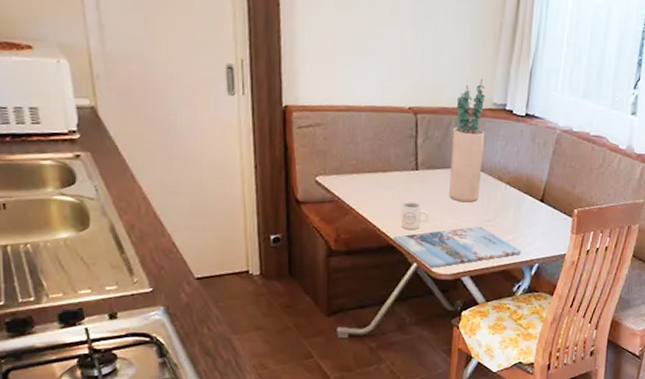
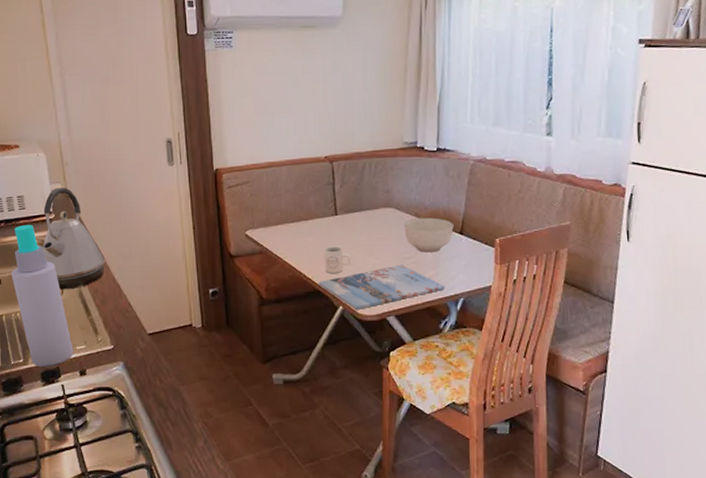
spray bottle: none [19,142,101,308] -> present [11,224,73,368]
kettle: none [63,103,146,223] -> present [43,187,106,290]
vase: present [449,79,486,203] -> none [367,121,399,242]
bowl: none [486,181,535,217] -> present [404,217,454,253]

